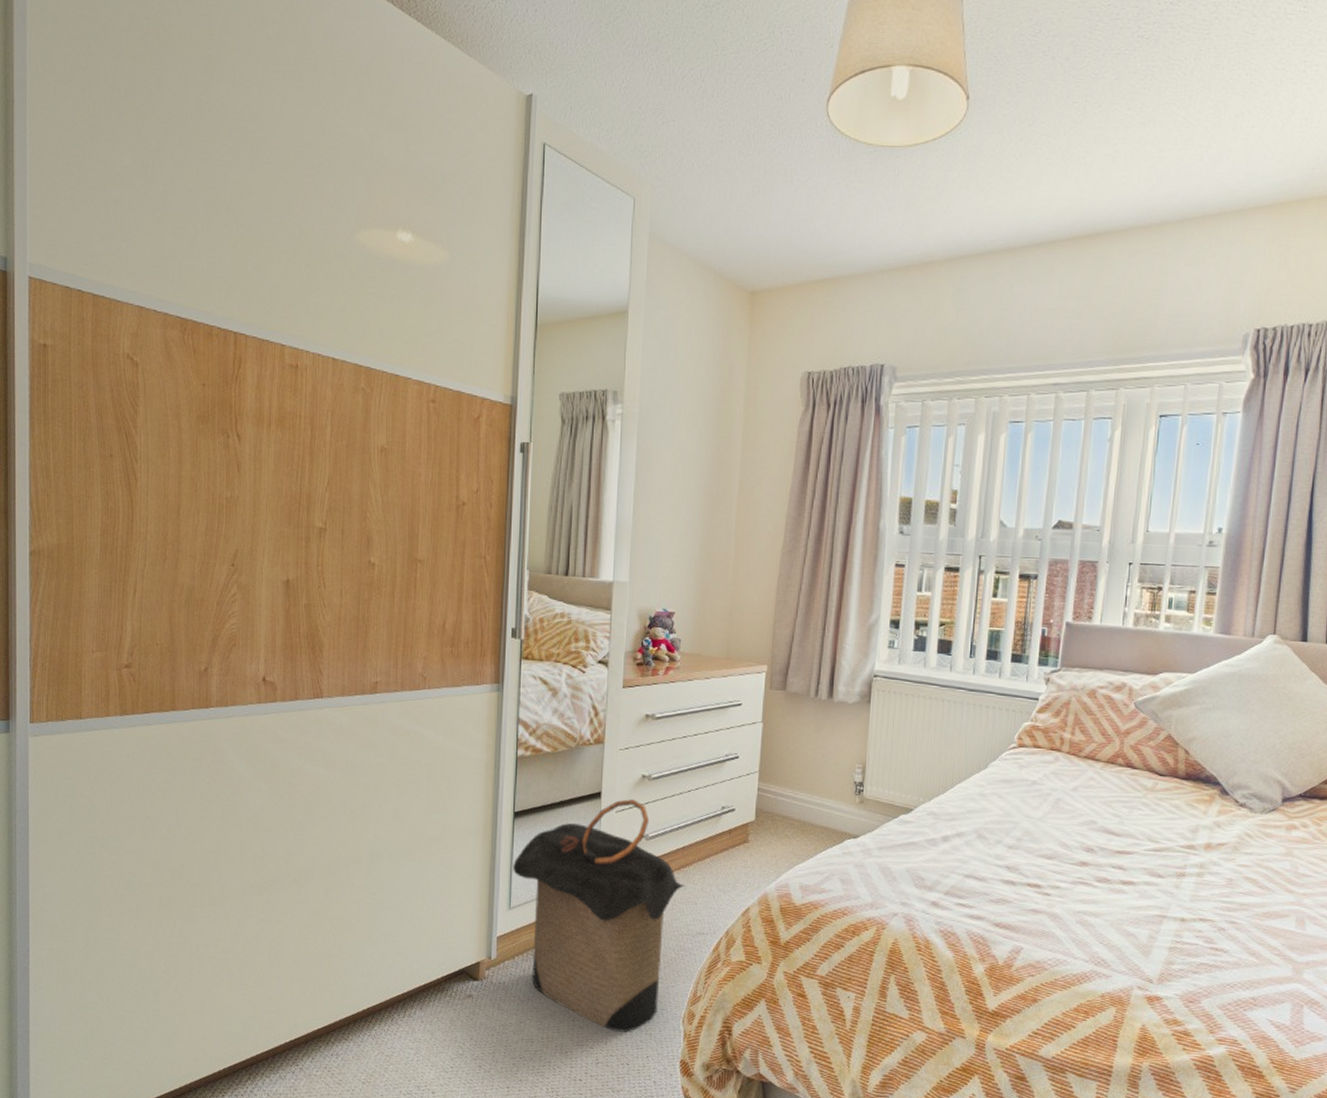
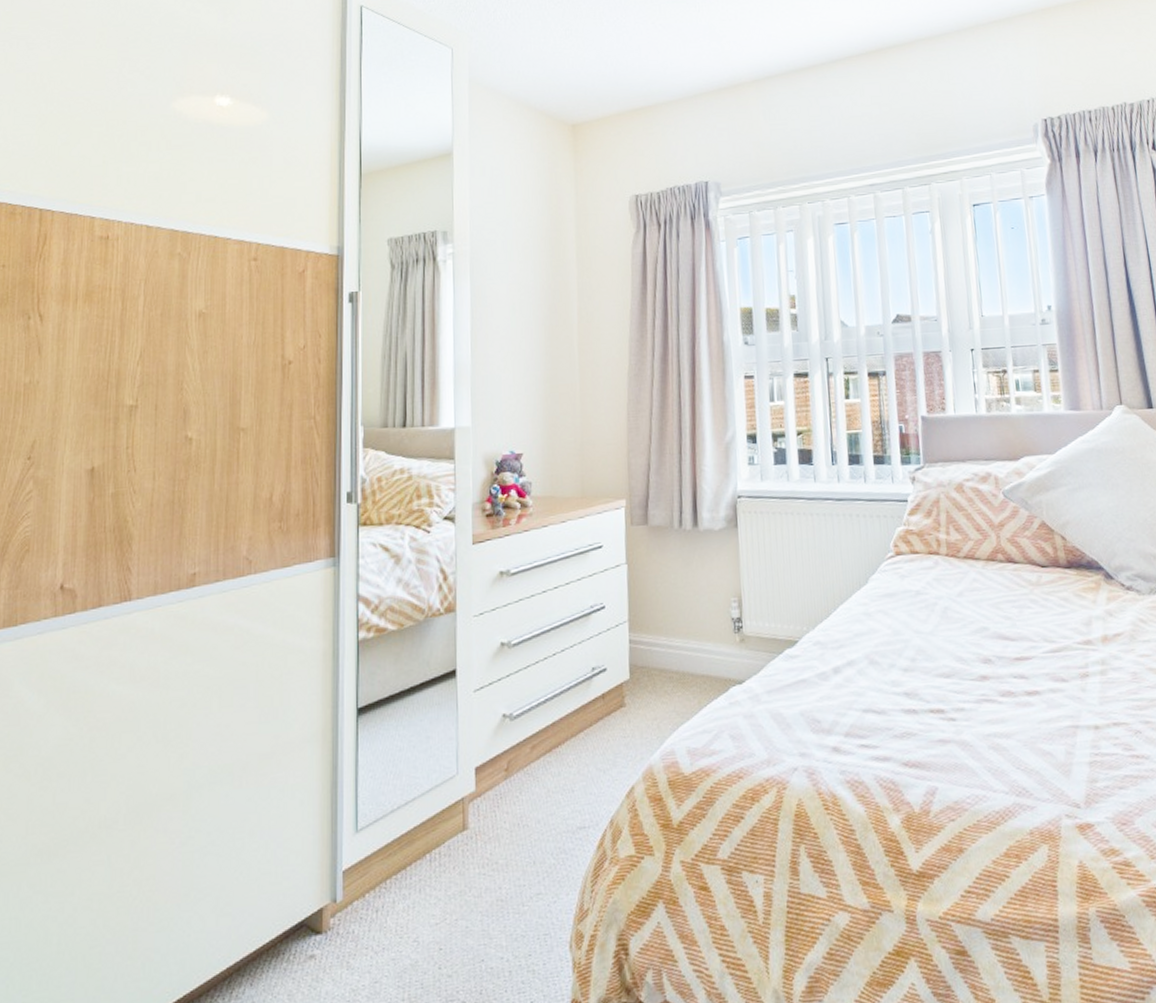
laundry hamper: present [513,799,686,1032] -> none [359,673,560,974]

